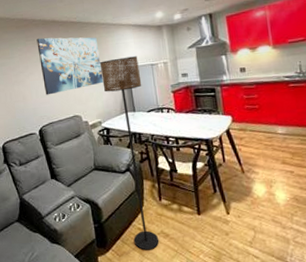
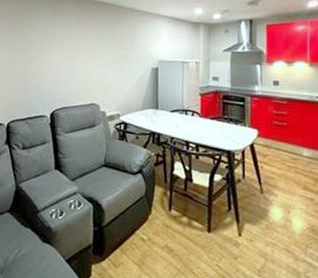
wall art: present [36,37,104,95] -> none [64,14,130,77]
floor lamp: present [99,56,160,250] -> none [128,49,170,265]

